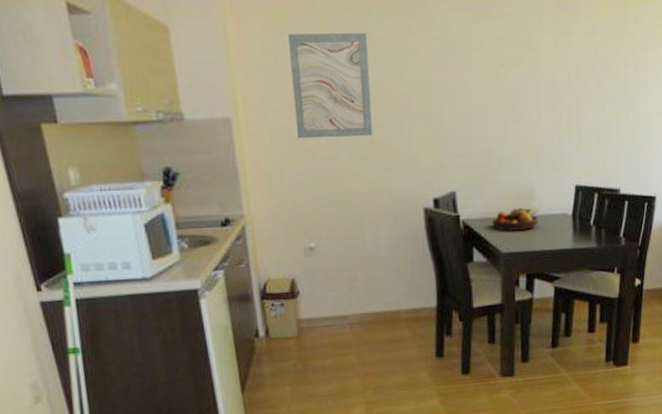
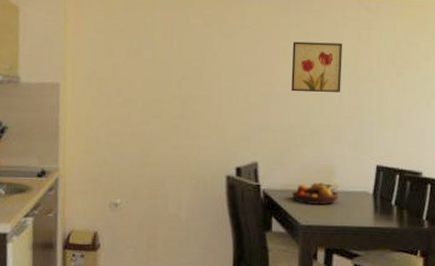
wall art: present [288,32,373,139] -> none [115,17,186,106]
wall art: none [486,52,540,111] -> present [291,41,343,93]

